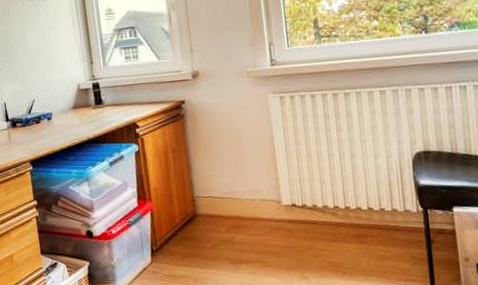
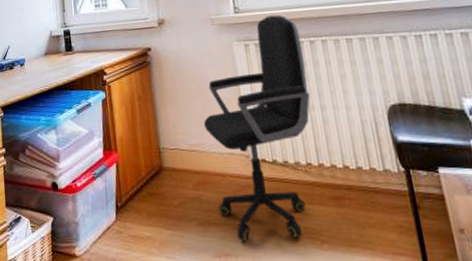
office chair: none [238,67,341,275] -> present [204,15,310,241]

